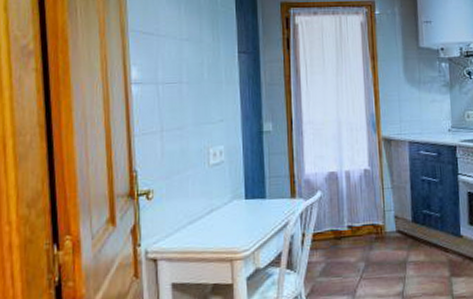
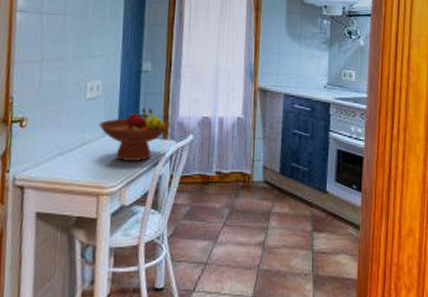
fruit bowl: none [226,168,297,224] -> present [99,107,171,161]

